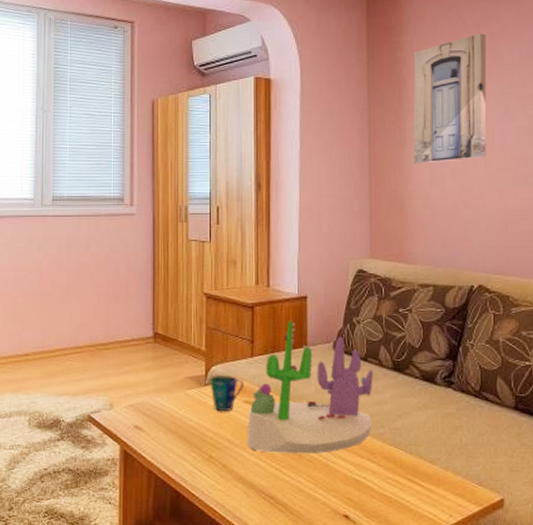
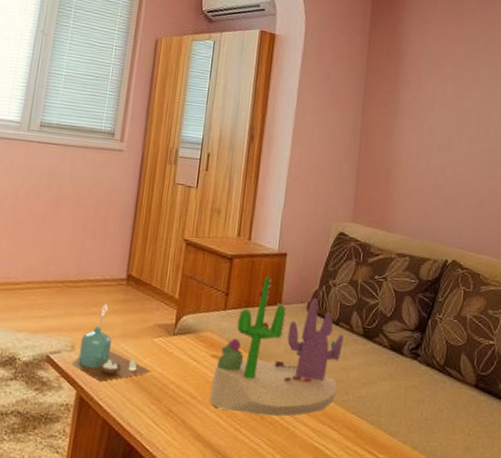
candle: none [113,362,188,435] -> present [72,304,152,381]
cup: present [210,374,243,411] -> none [179,325,213,364]
wall art: present [413,33,487,164] -> none [404,19,481,137]

